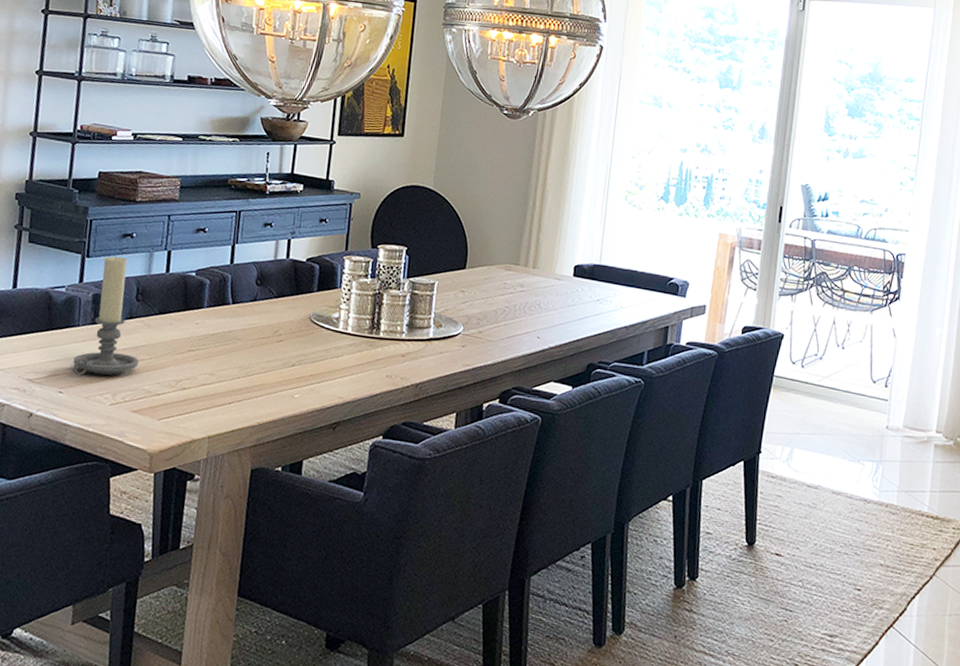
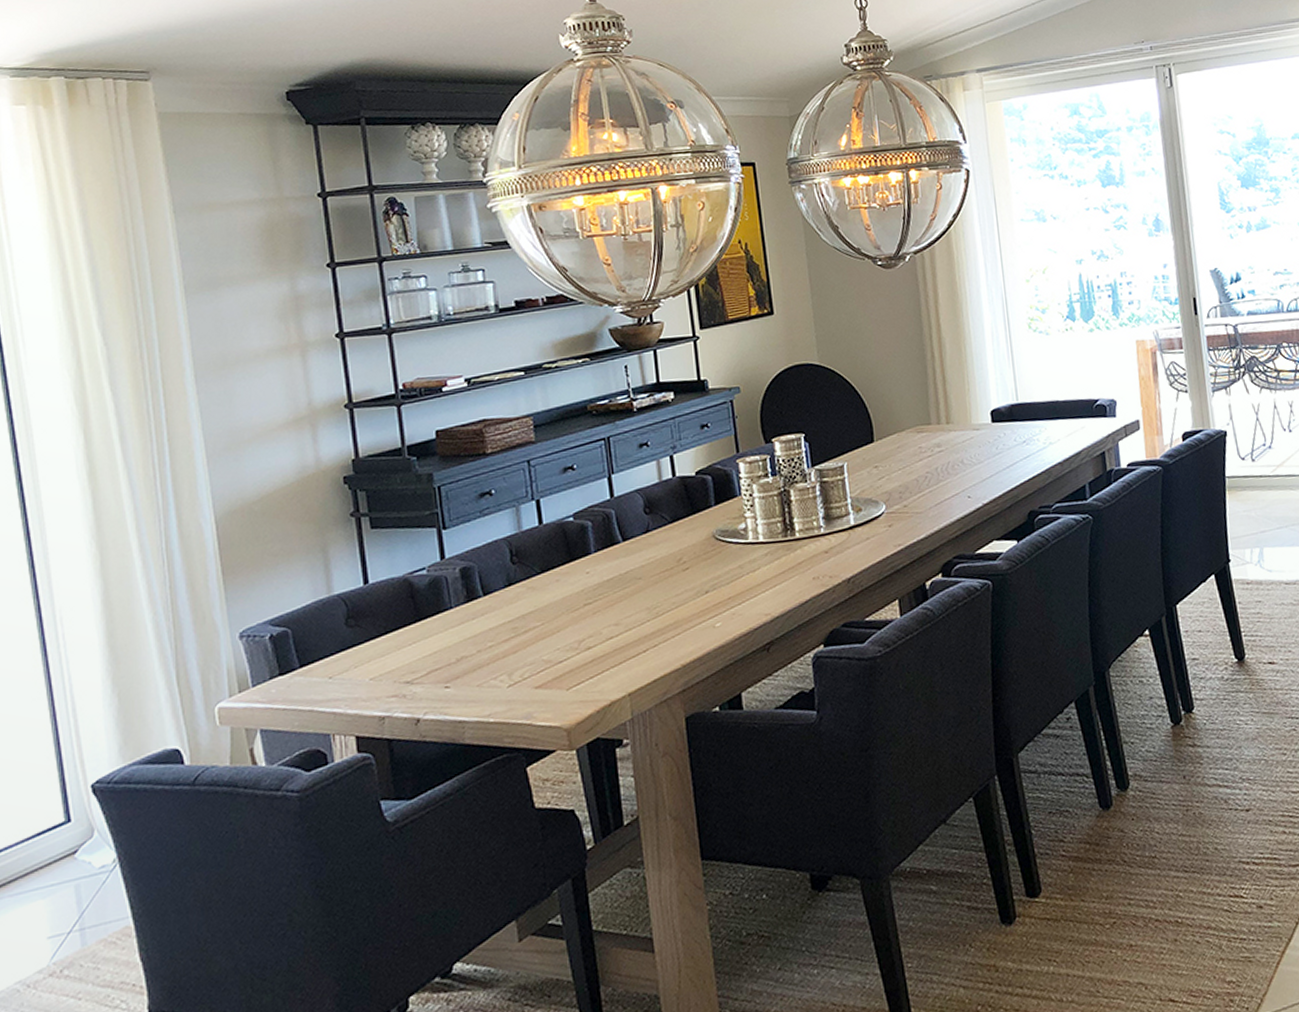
candle holder: present [73,255,140,376] -> none [453,519,531,664]

